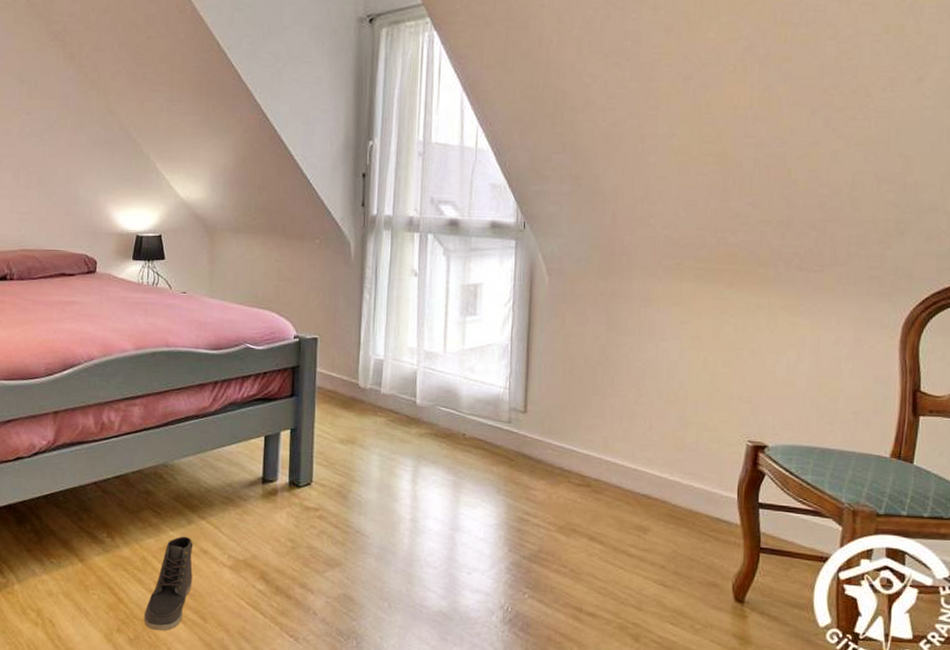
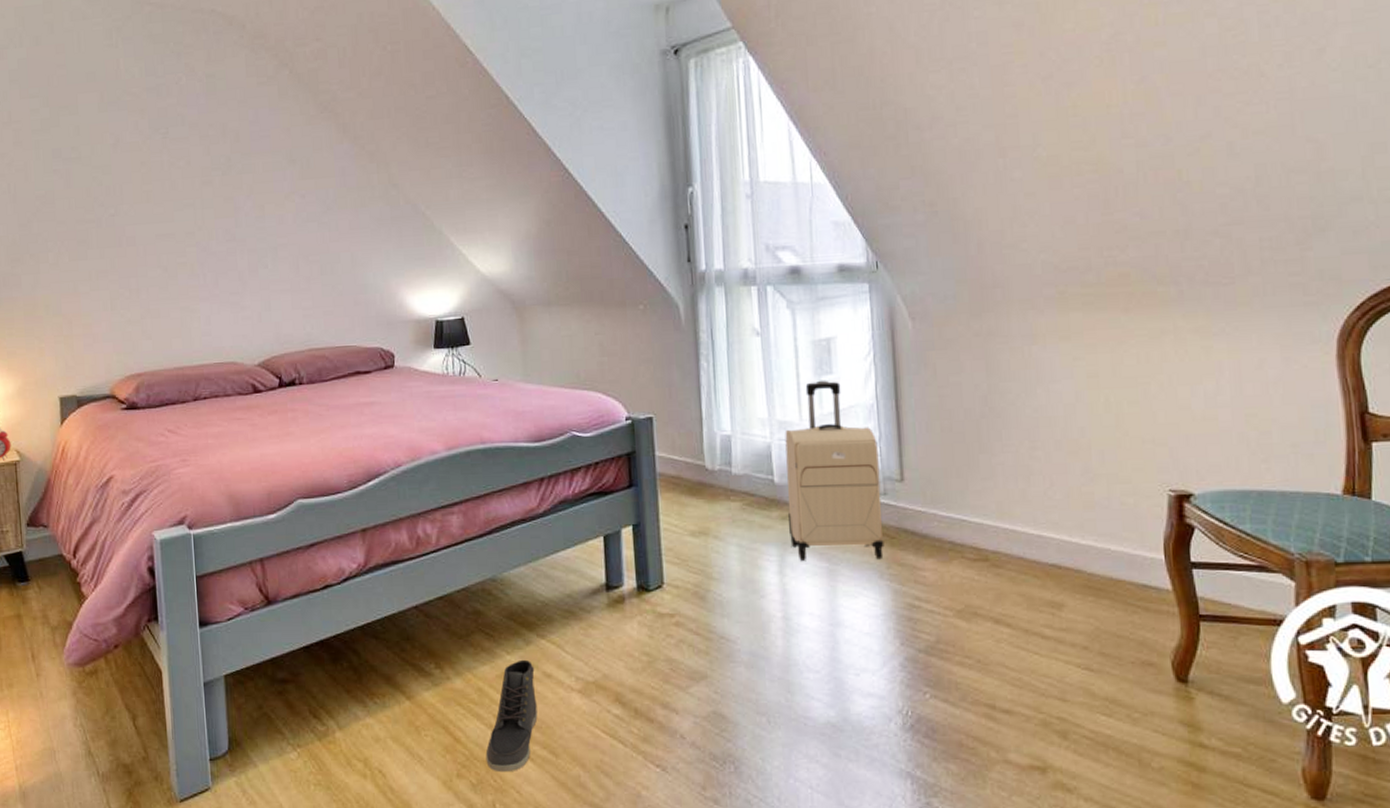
suitcase: none [424,320,508,478] -> present [785,380,884,560]

